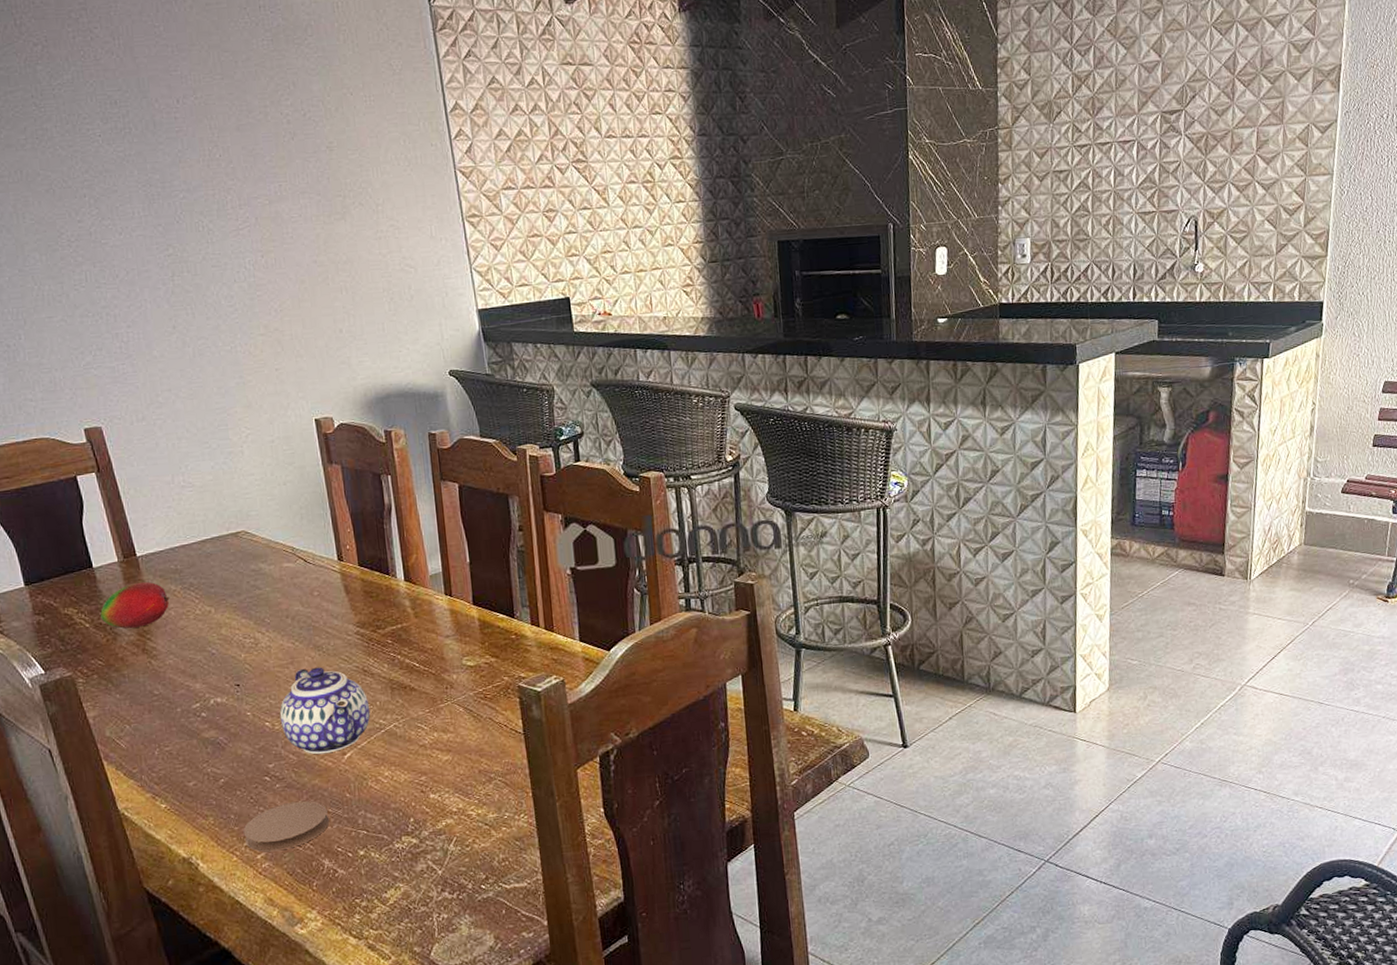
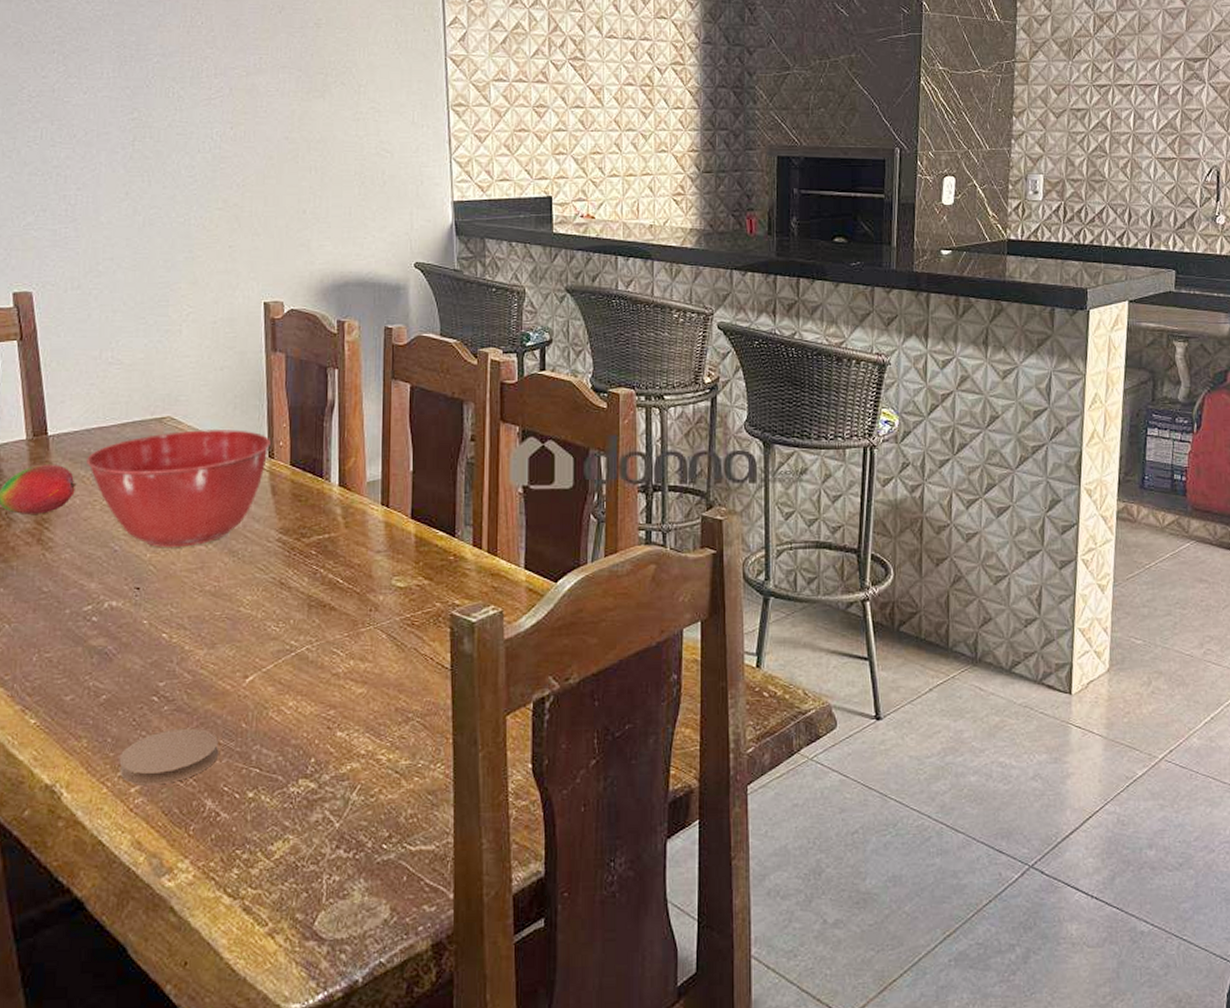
mixing bowl: none [175,537,338,648] -> present [86,430,271,547]
teapot: present [279,667,371,755] -> none [179,575,282,675]

